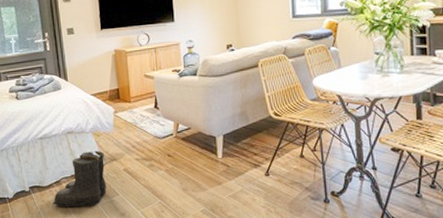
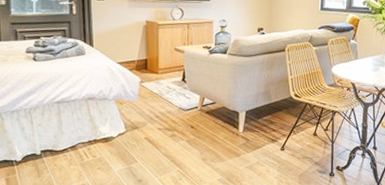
boots: present [52,150,107,208] -> none [66,118,127,173]

